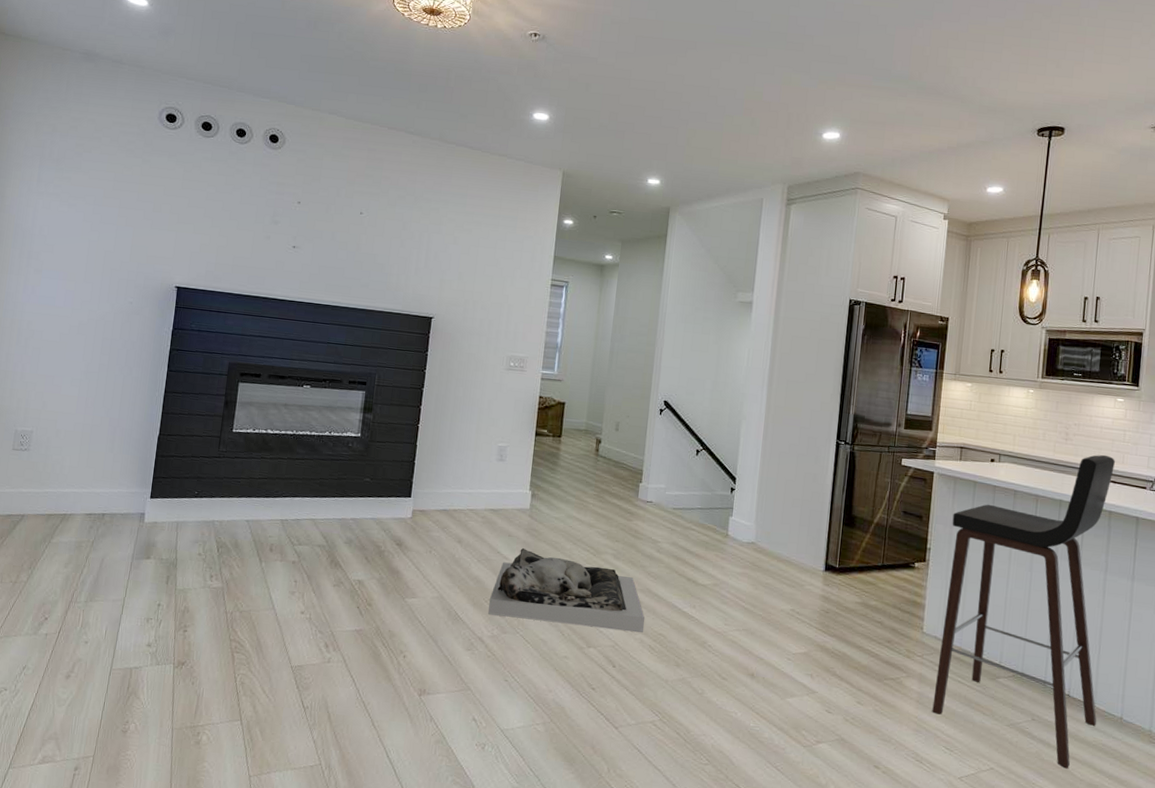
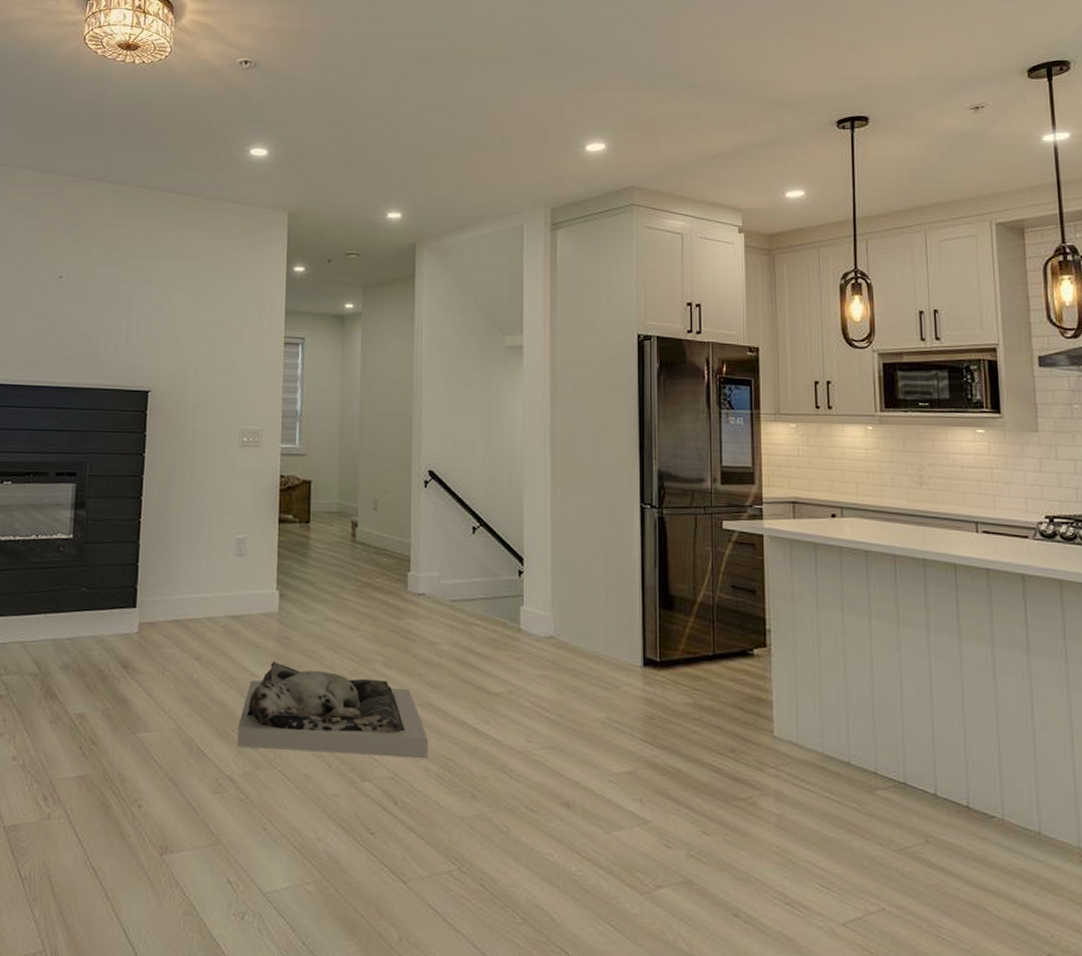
bar stool: present [932,454,1116,769] -> none [793,499,1010,905]

